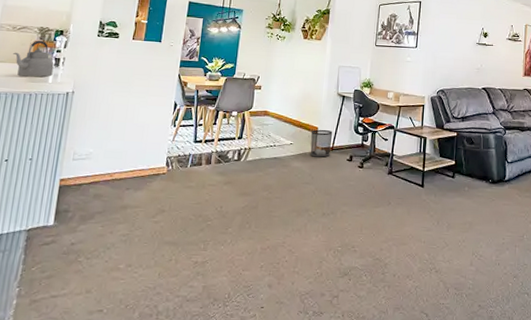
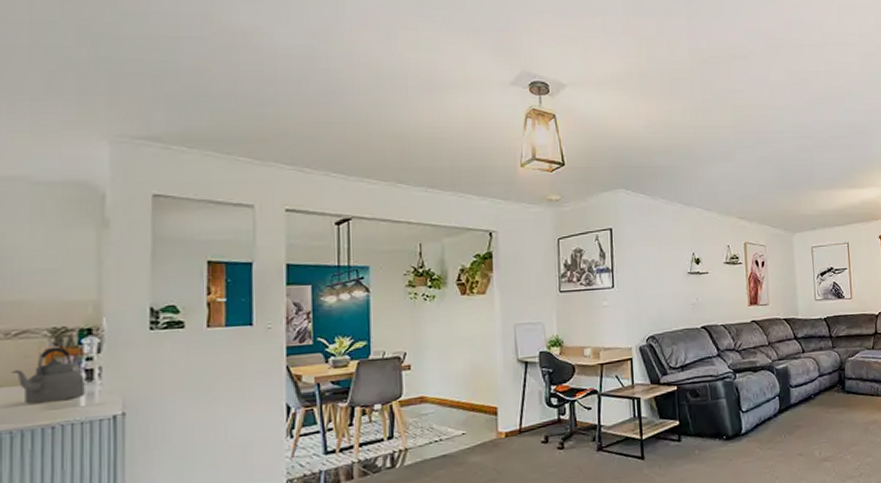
waste bin: present [310,129,333,158] -> none [488,408,519,446]

